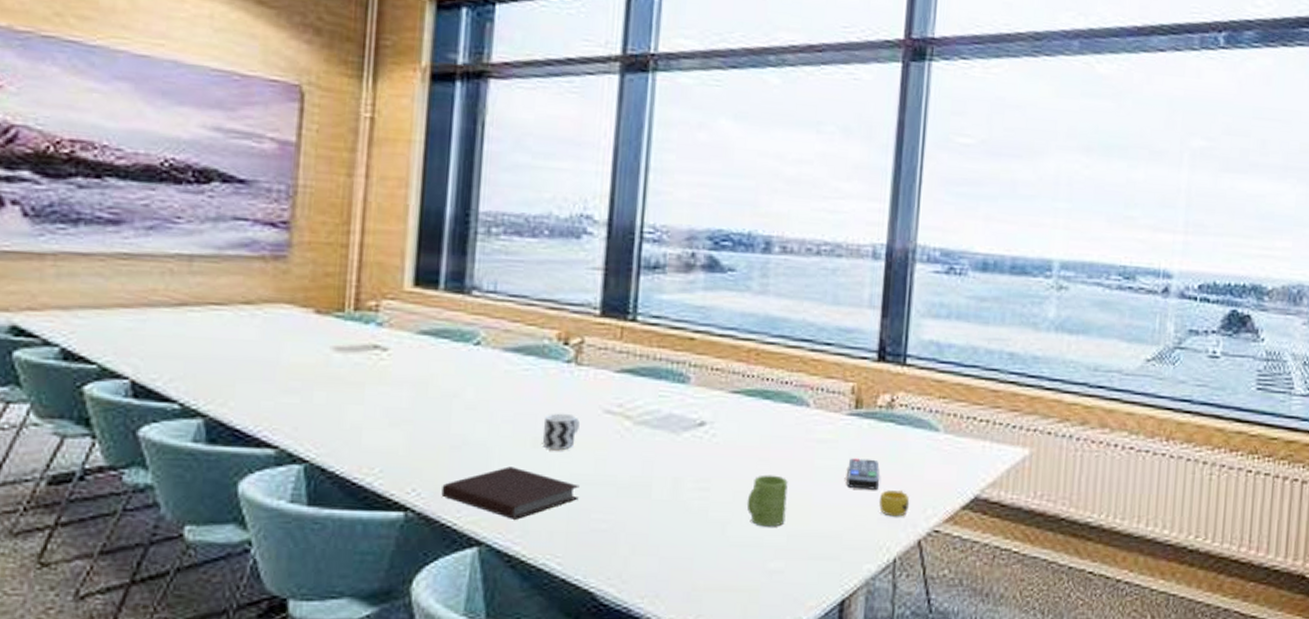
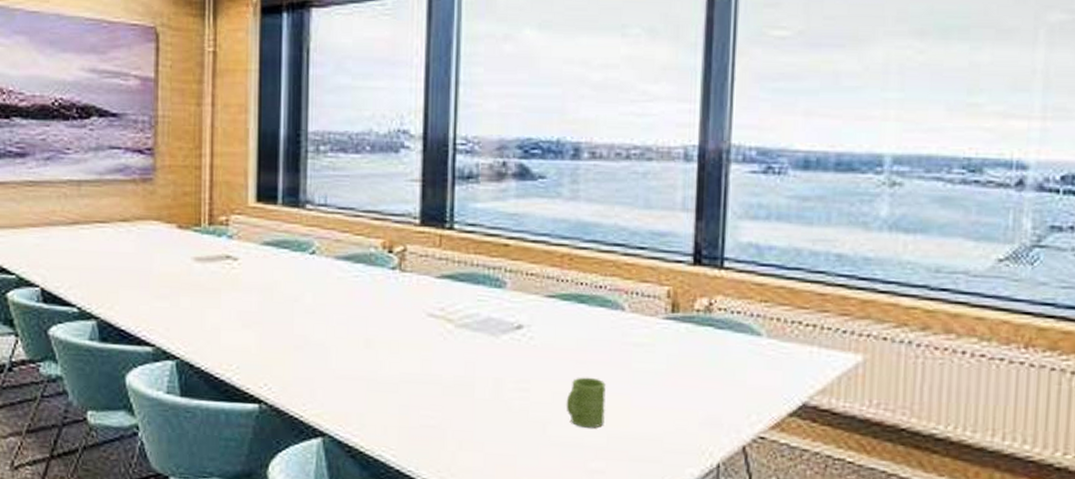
notebook: present [441,466,580,520] -> none [289,365,408,414]
cup: present [542,413,580,451] -> none [373,316,406,351]
remote control: present [846,457,880,490] -> none [665,361,699,394]
cup: present [879,489,910,517] -> none [700,394,733,422]

